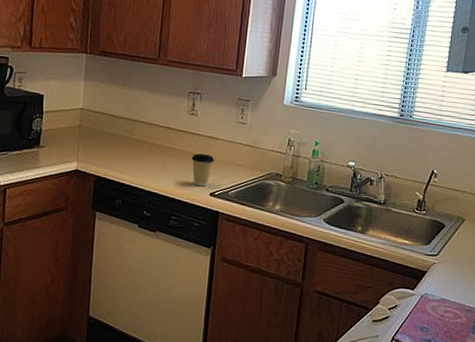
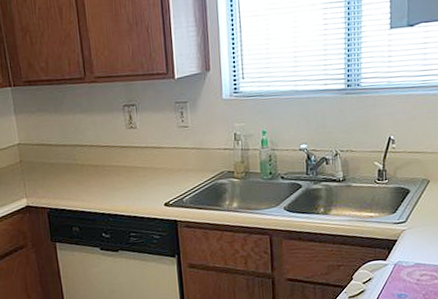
coffee cup: present [191,153,215,187] -> none [139,165,163,199]

